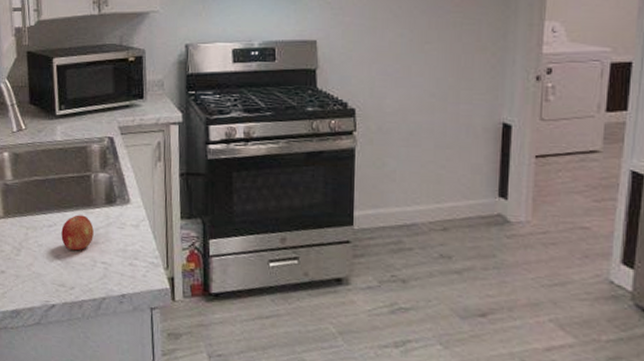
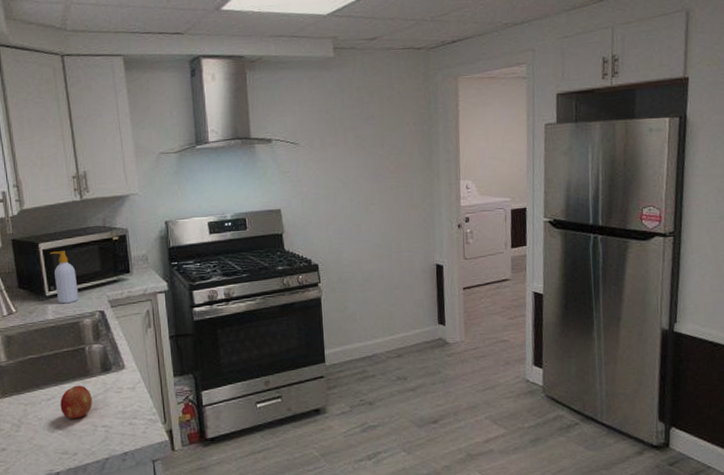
soap bottle: none [63,68,89,126] -> present [50,251,79,304]

